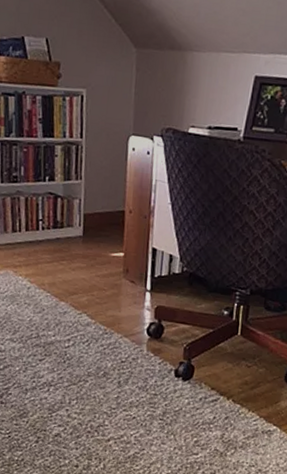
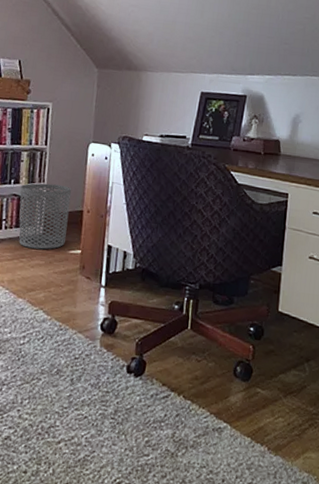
waste bin: none [56,180,112,252] -> present [19,183,72,250]

